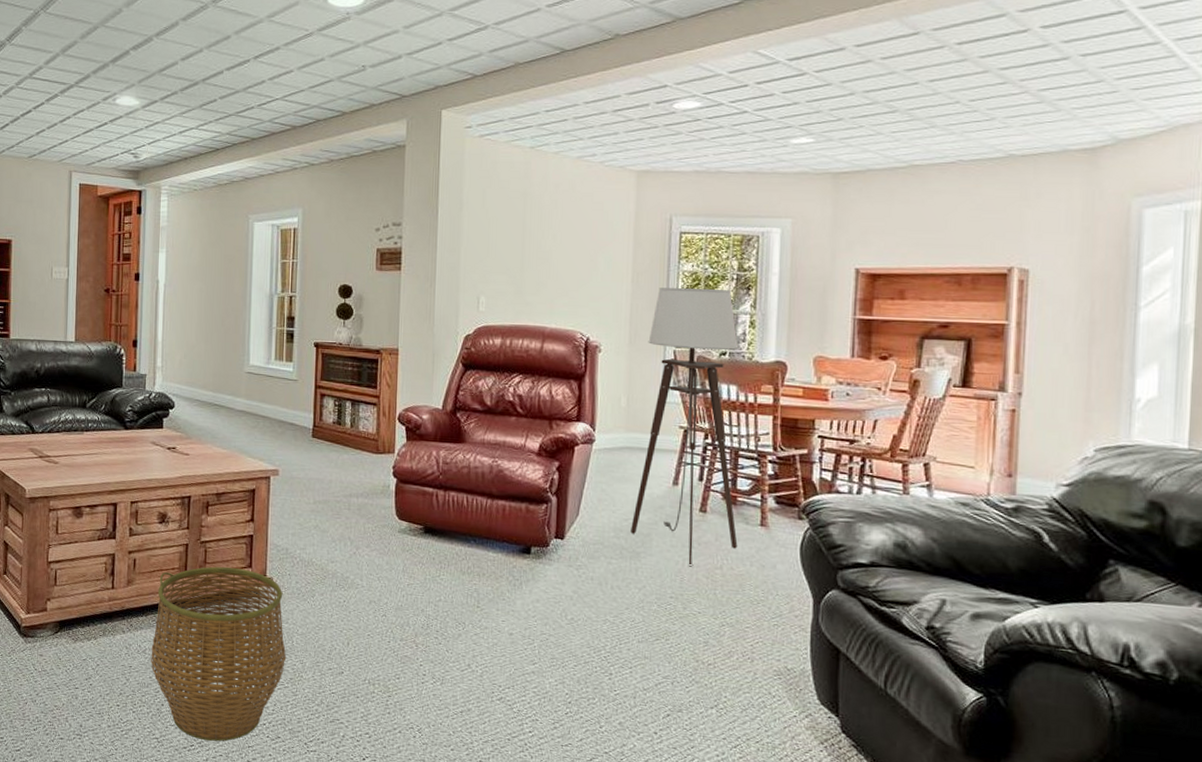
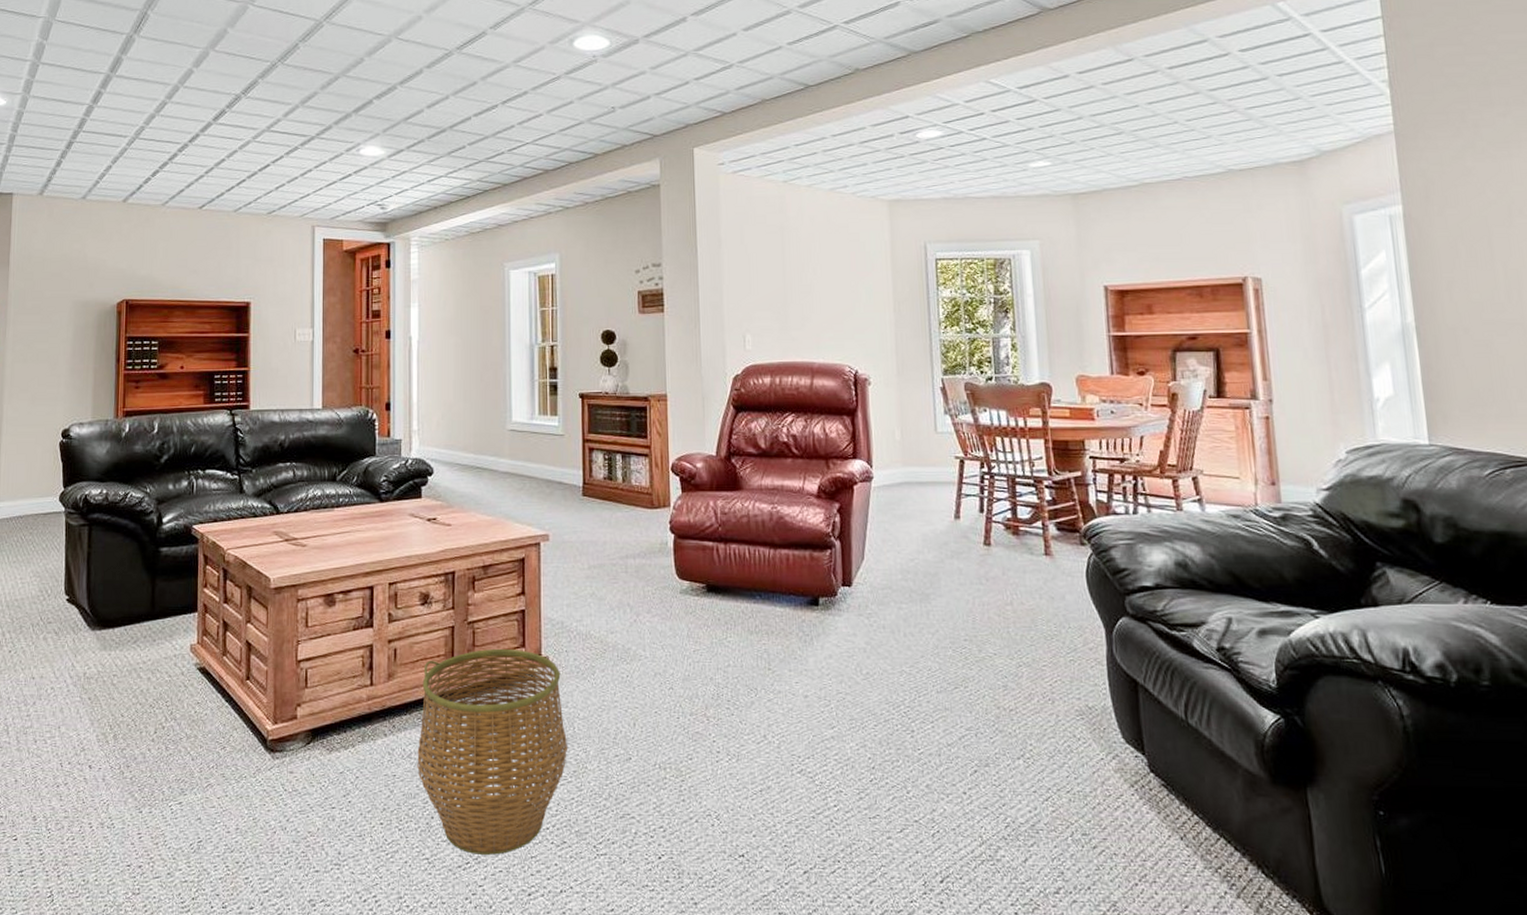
floor lamp: present [630,287,739,567] -> none [915,314,1025,605]

